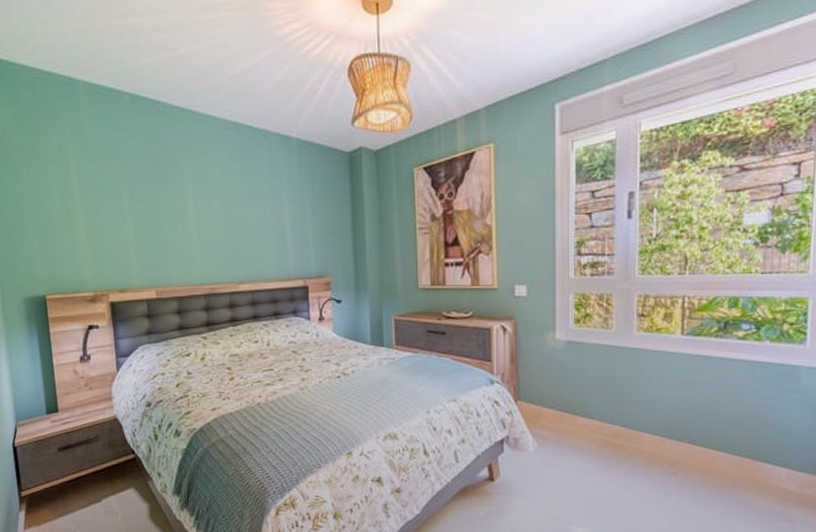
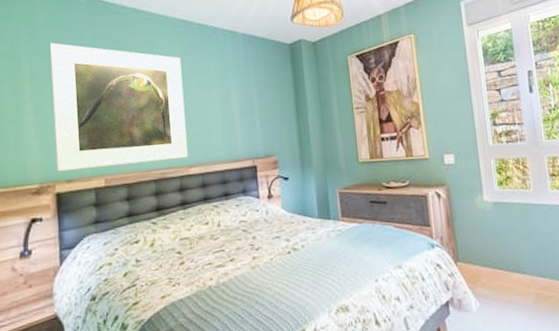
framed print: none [96,144,238,281] -> present [49,42,188,172]

